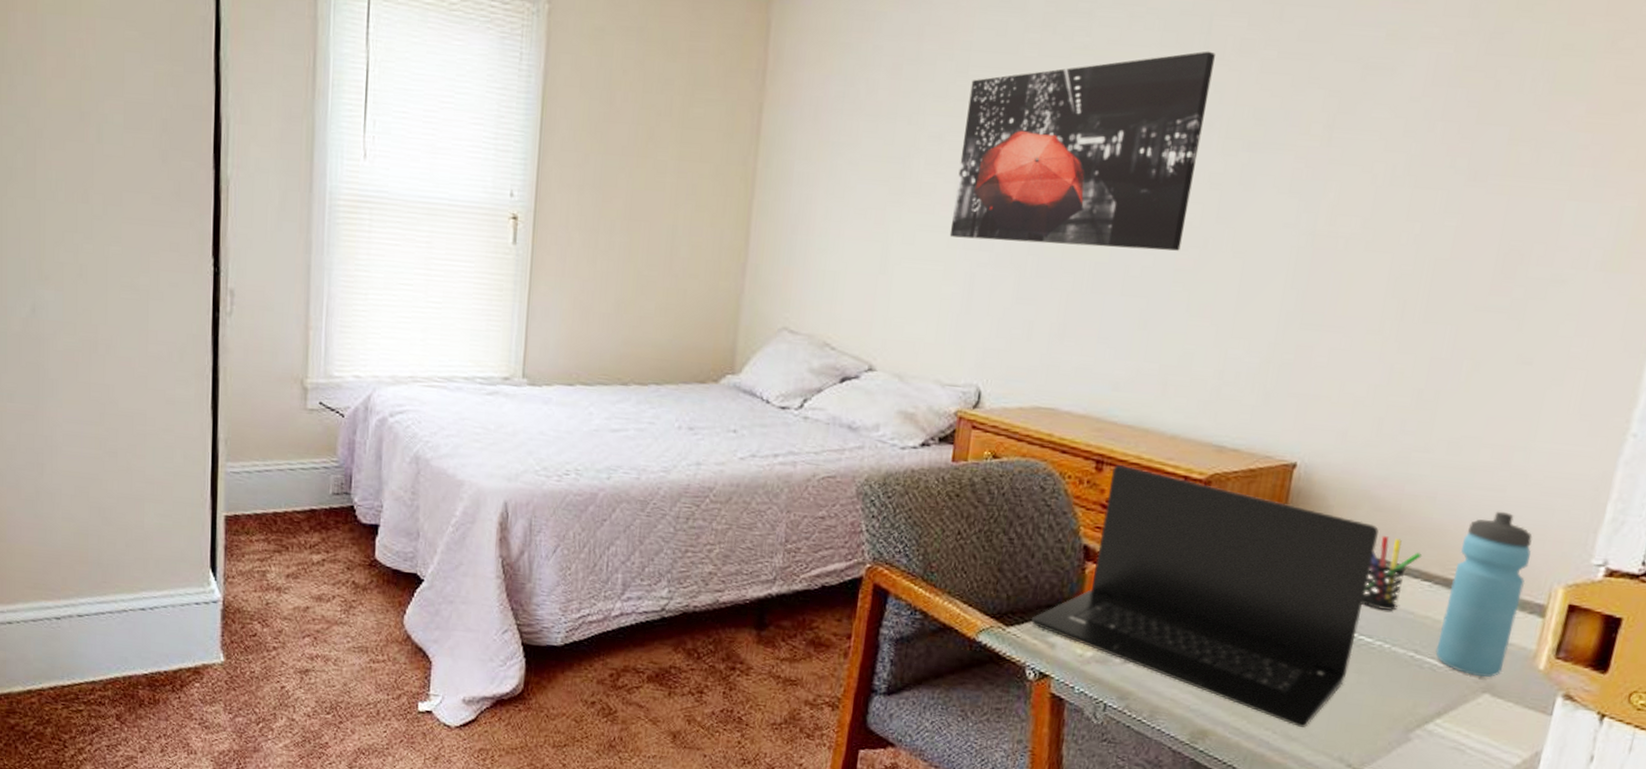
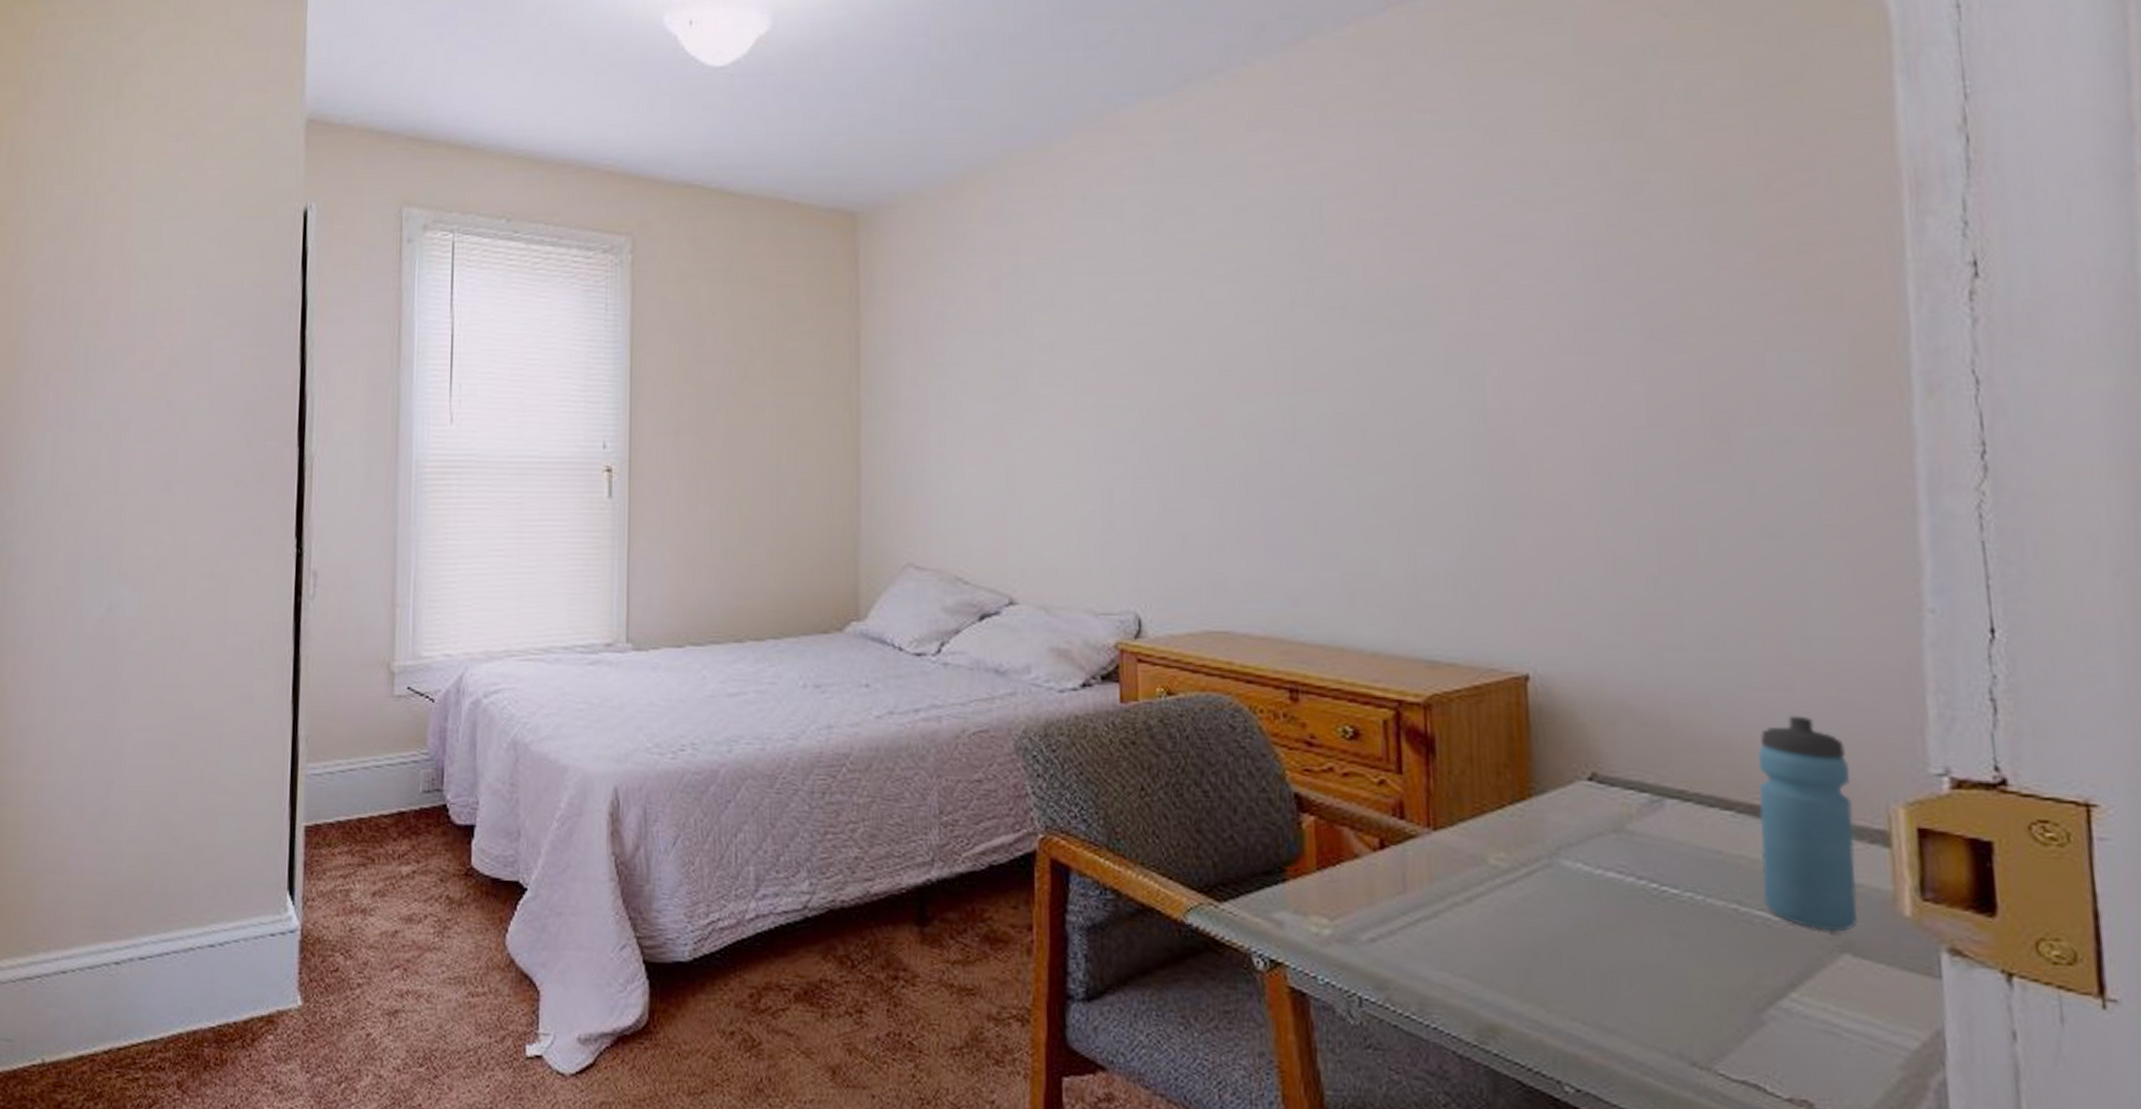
wall art: present [949,51,1215,251] -> none [1076,235,1337,450]
laptop: present [1031,464,1379,728] -> none [1248,691,1659,1014]
pen holder: present [1362,536,1423,611] -> none [1650,756,1713,852]

